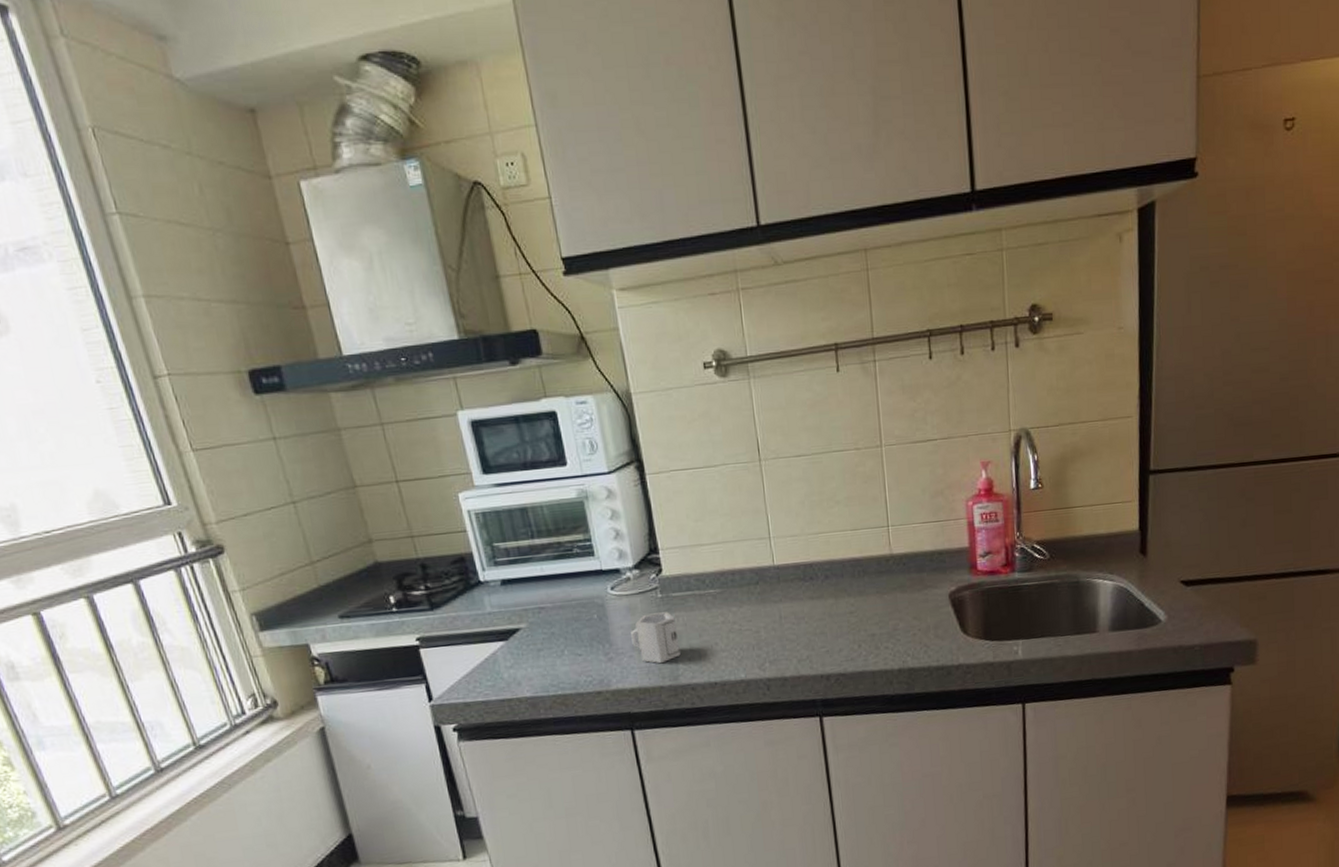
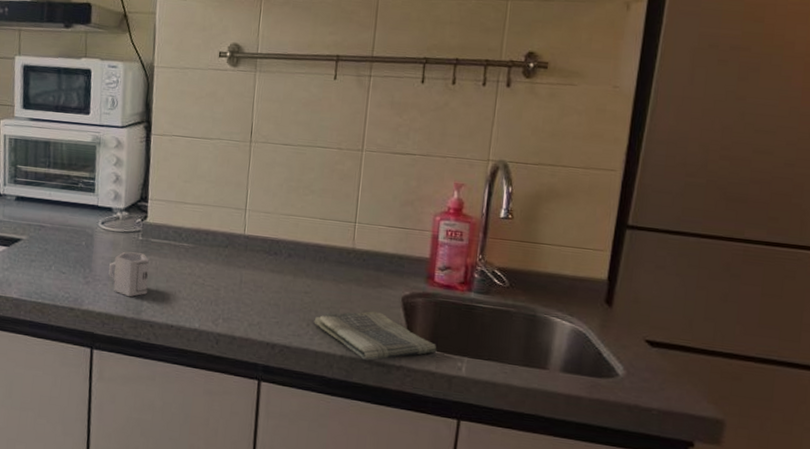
dish towel: none [864,615,992,668] -> present [314,311,437,361]

